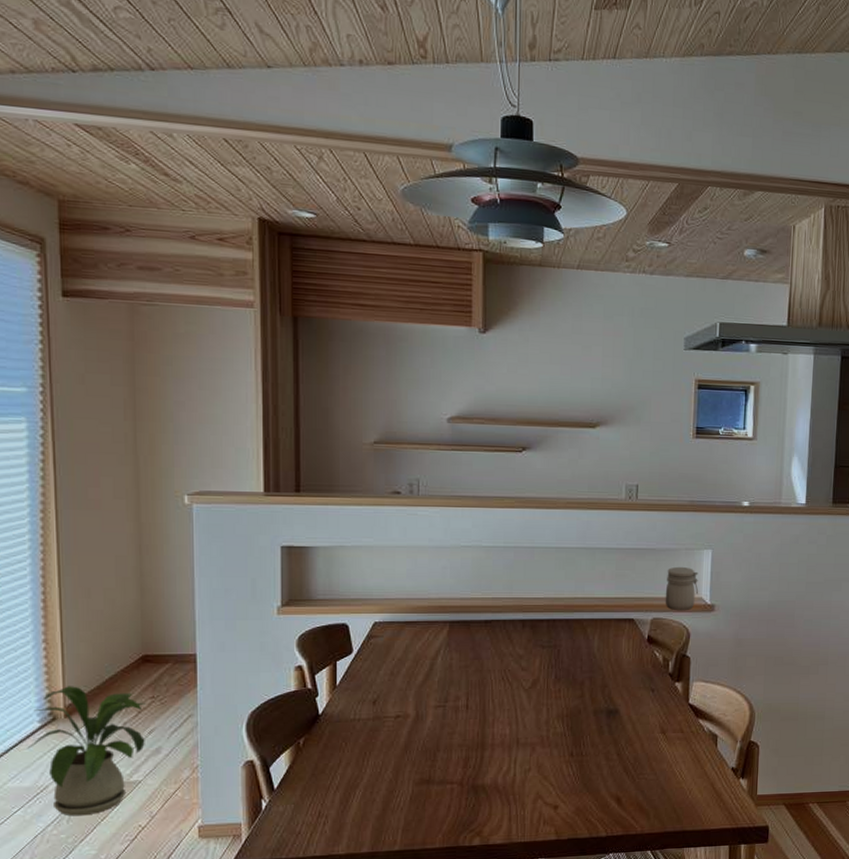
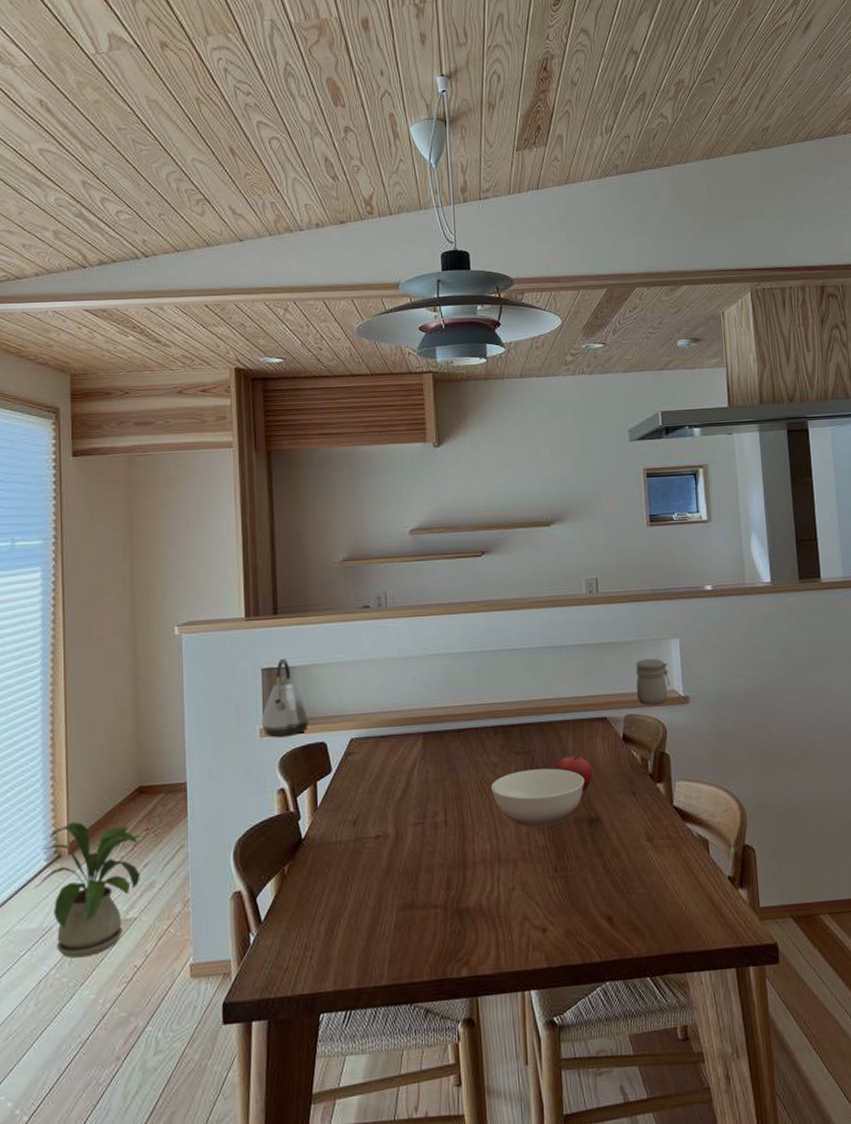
kettle: none [278,537,332,616] -> present [260,658,311,738]
bowl: none [515,663,607,716] -> present [491,768,585,828]
fruit: none [579,650,615,686] -> present [554,753,592,792]

